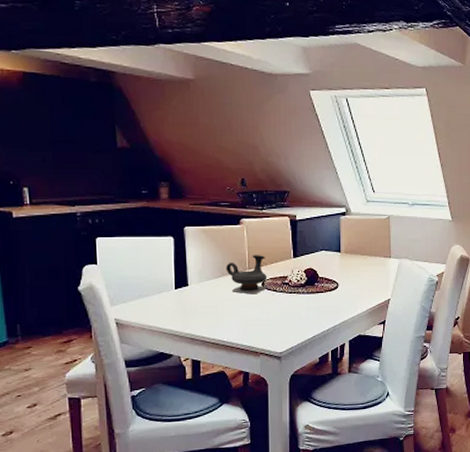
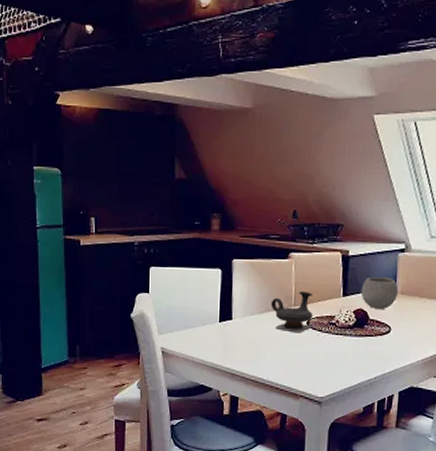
bowl: none [309,238,343,267] -> present [360,277,399,309]

